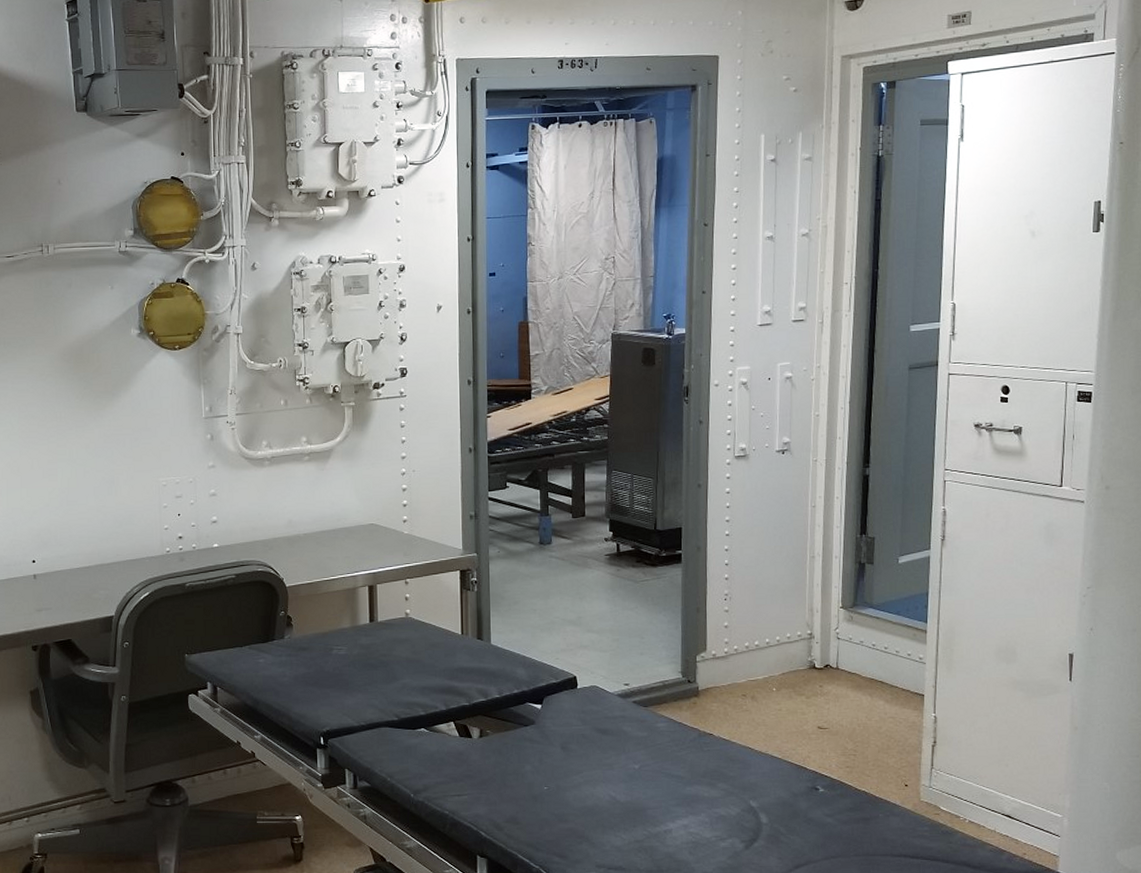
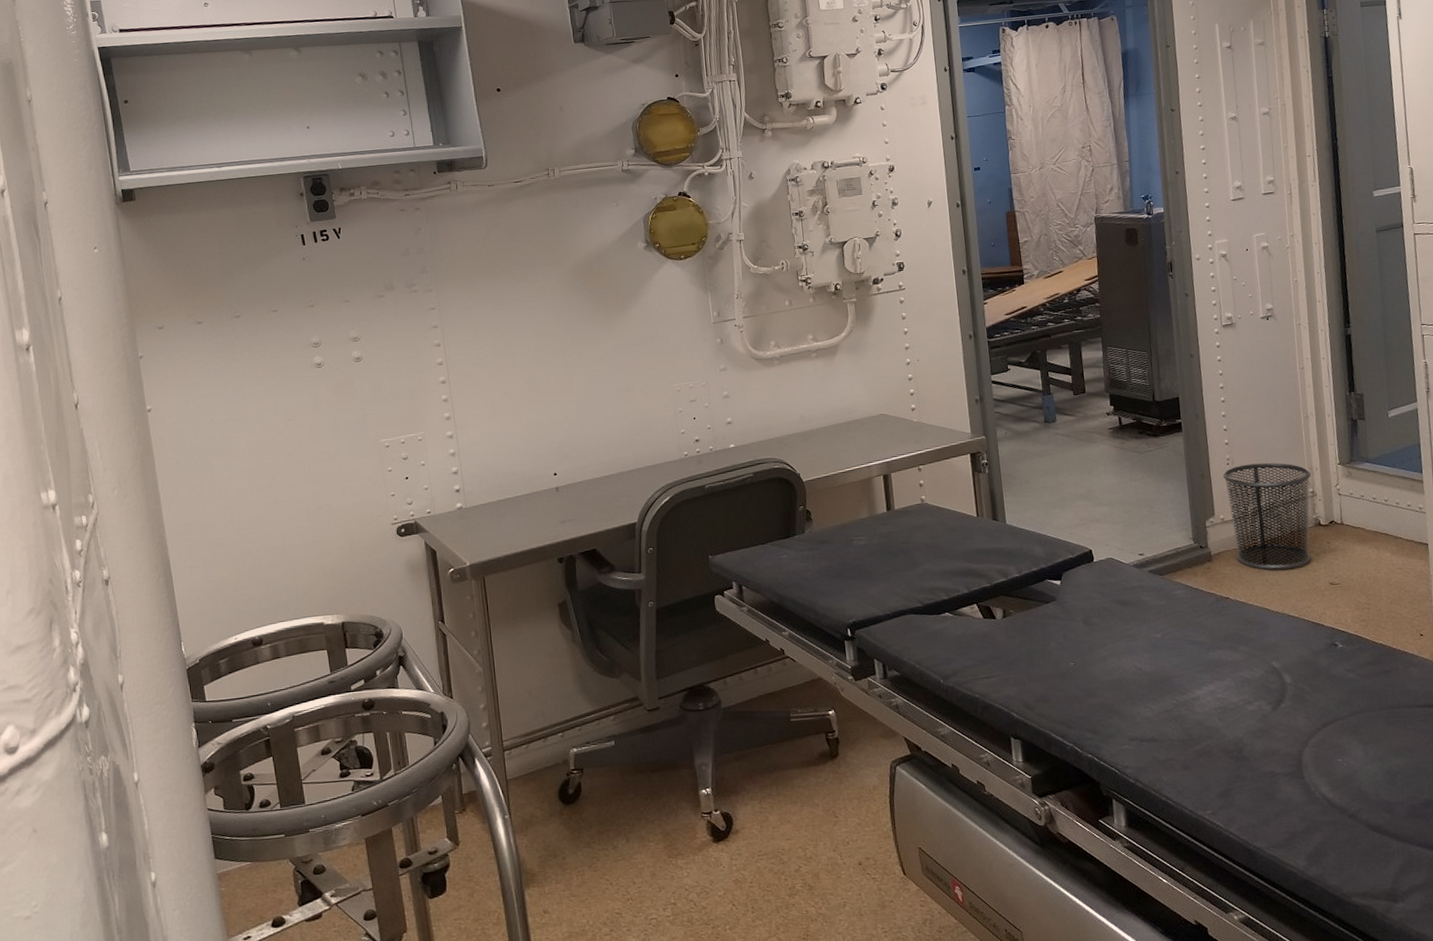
waste bin: none [719,601,810,710] -> present [1222,462,1311,570]

